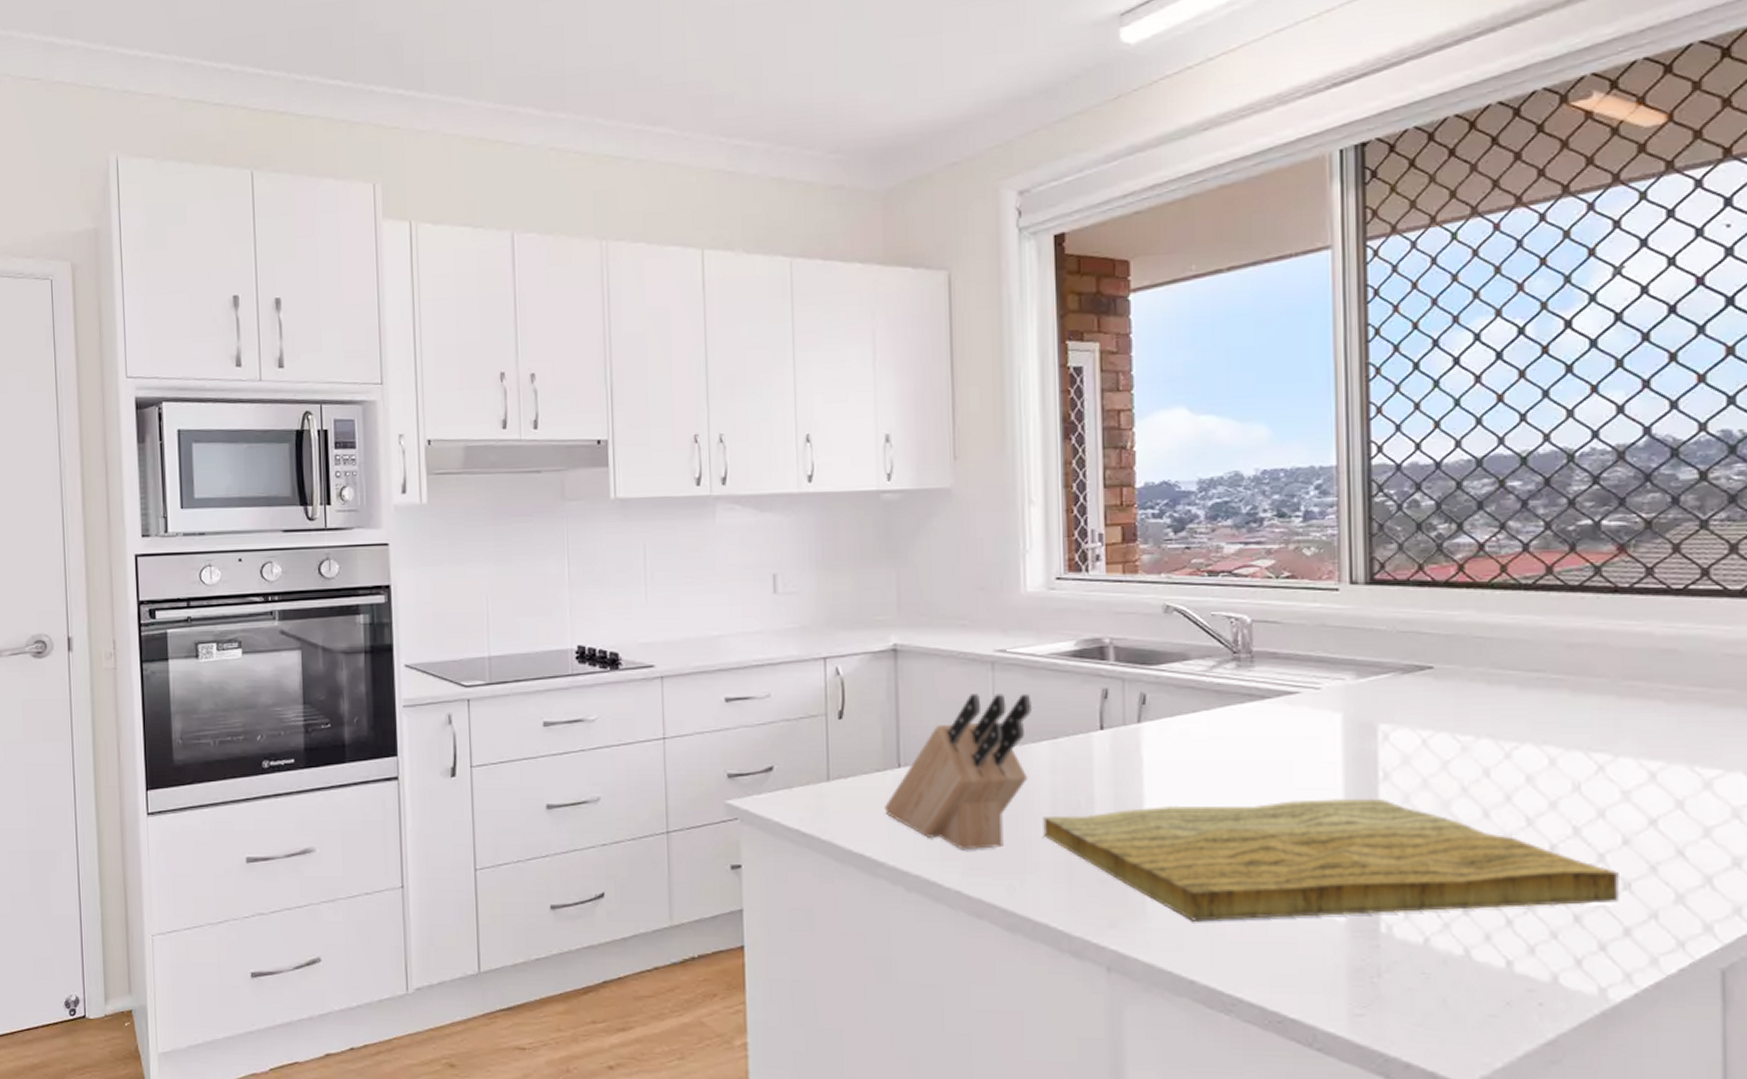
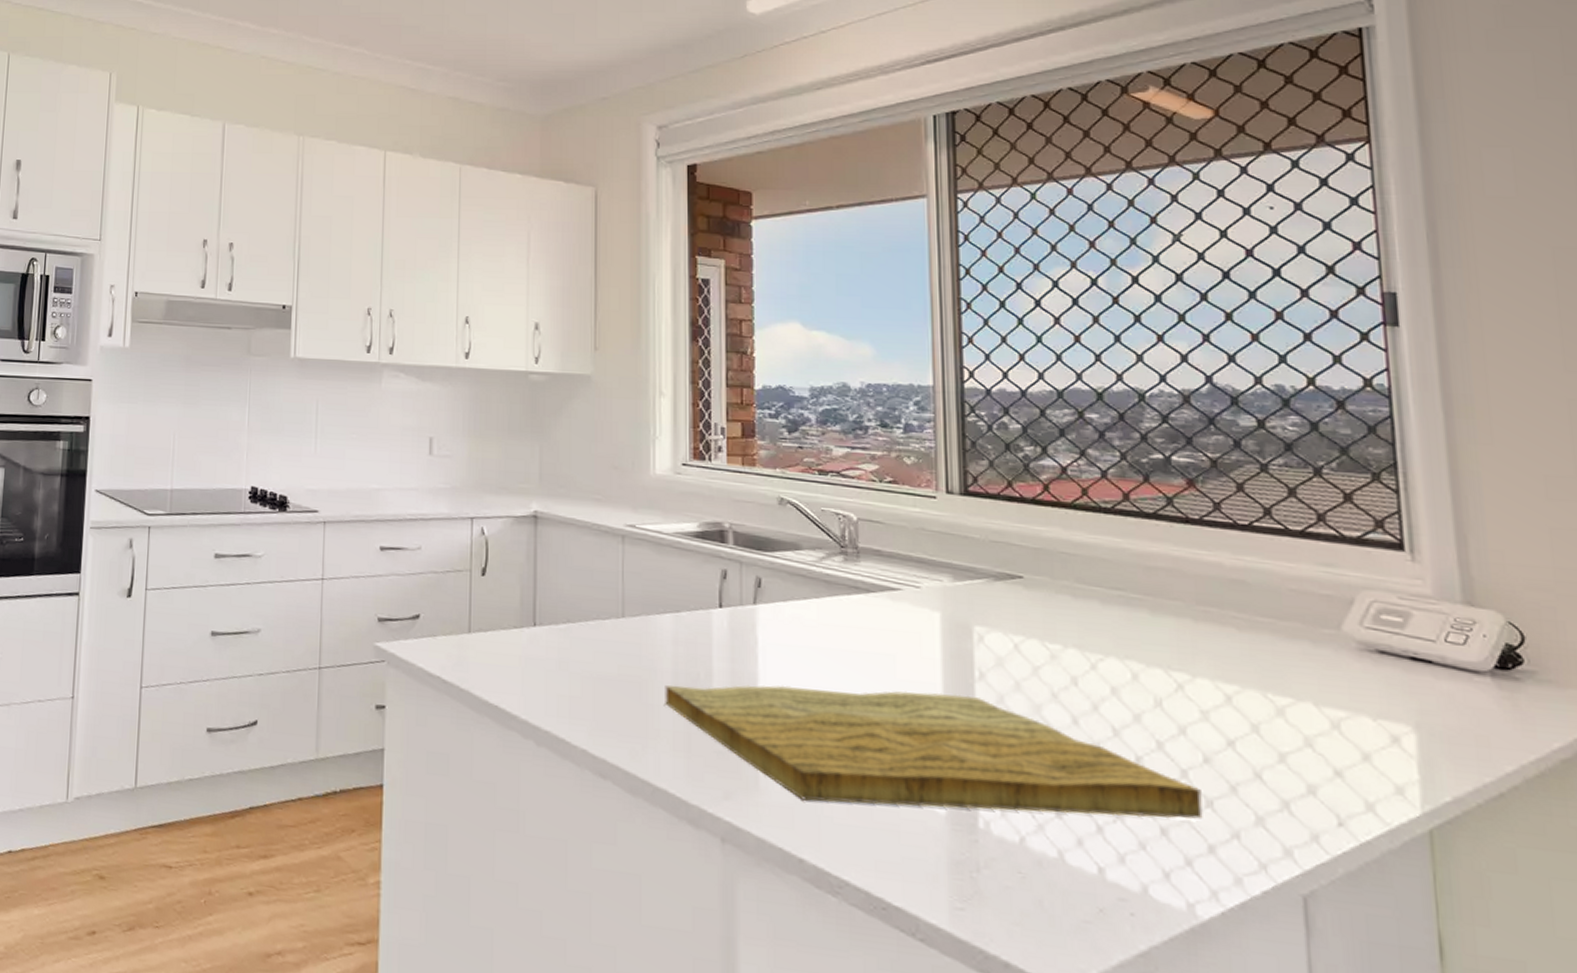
knife block: present [883,693,1032,850] -> none [519,563,657,712]

